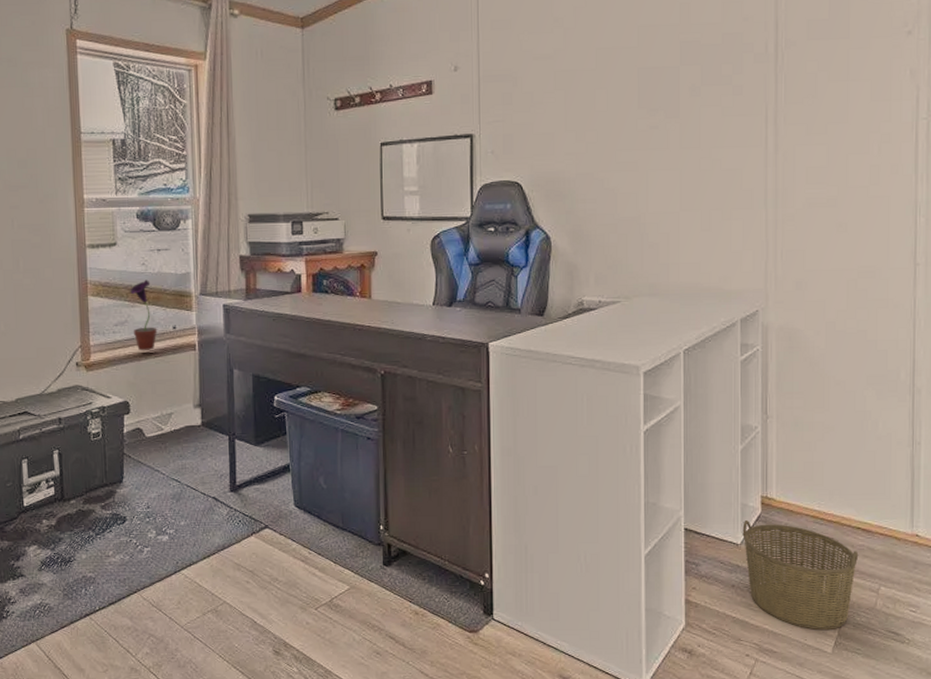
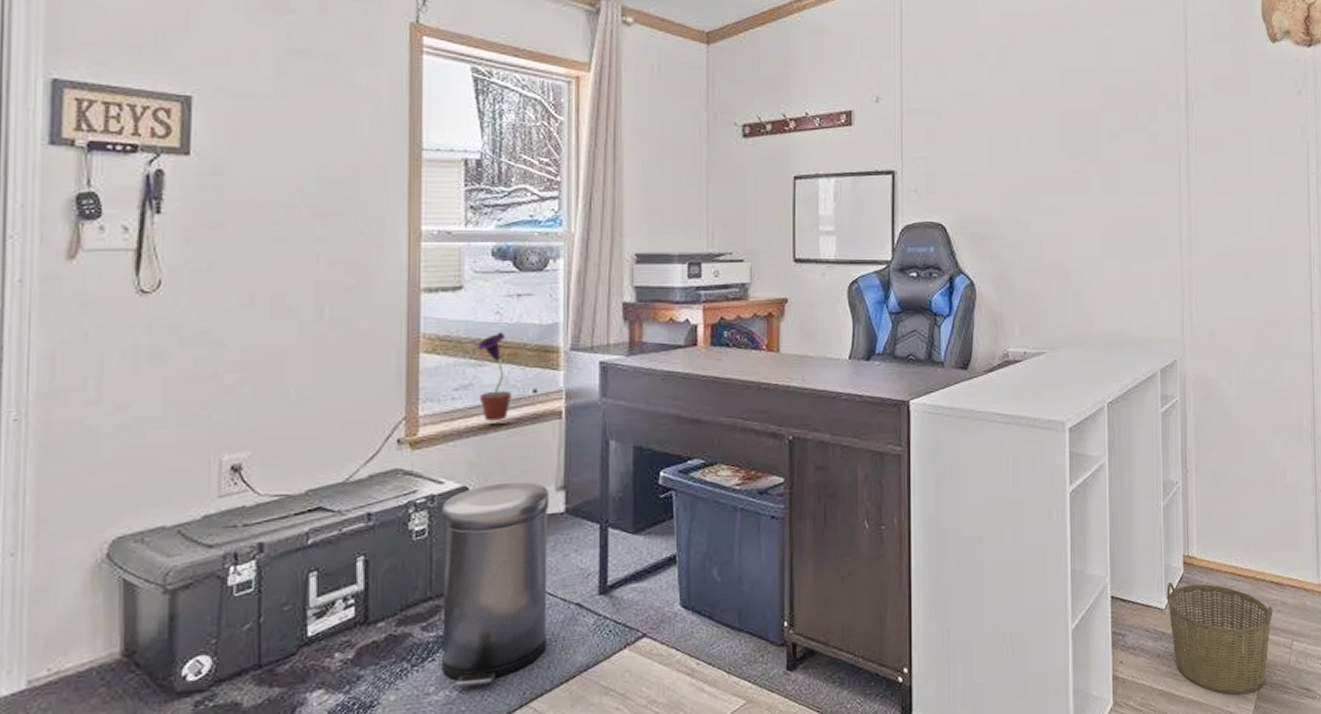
pedal bin: none [110,399,192,553] -> present [442,481,549,687]

